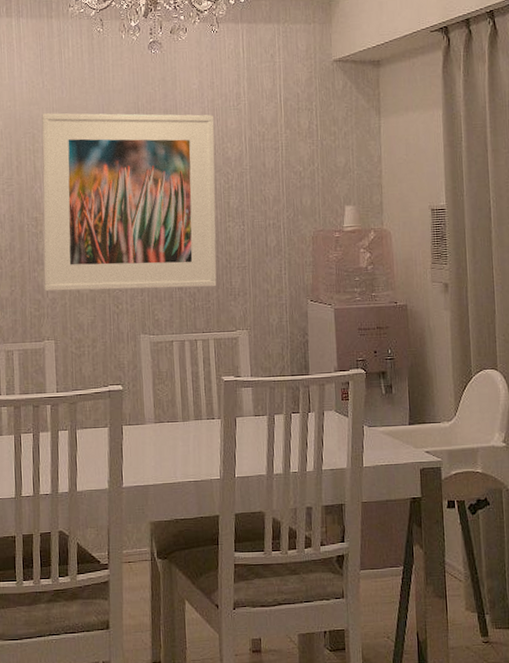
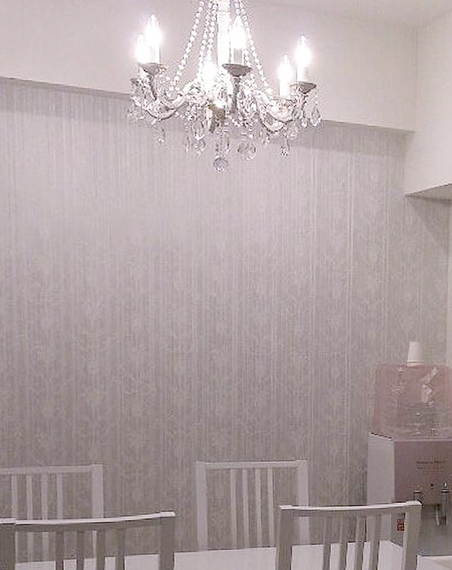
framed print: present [41,113,217,292] -> none [92,225,281,416]

